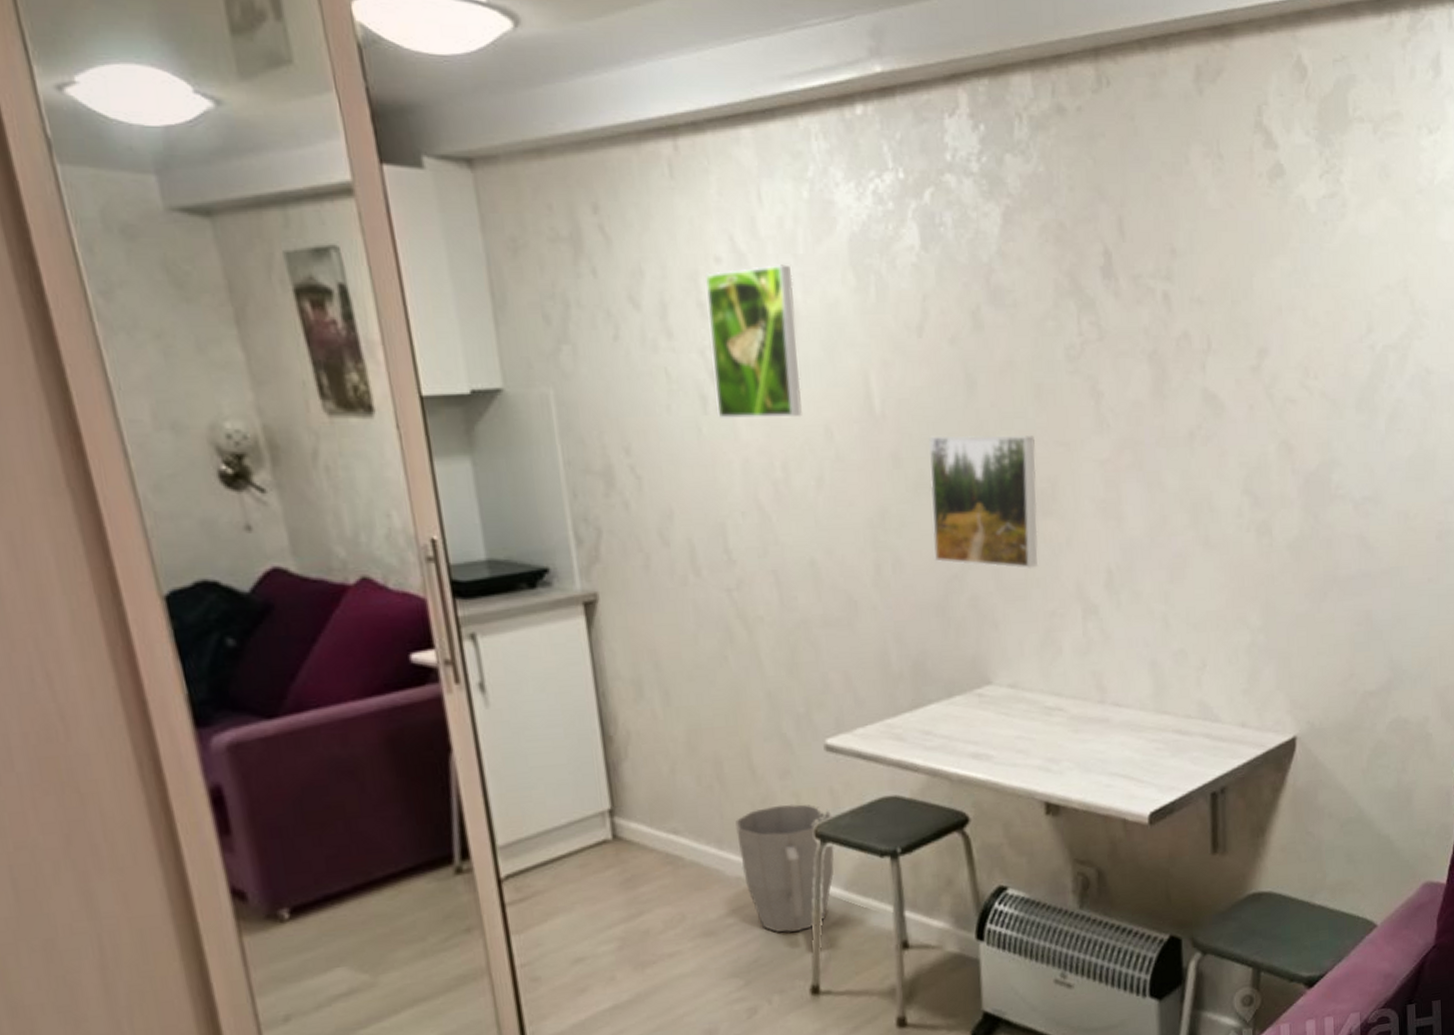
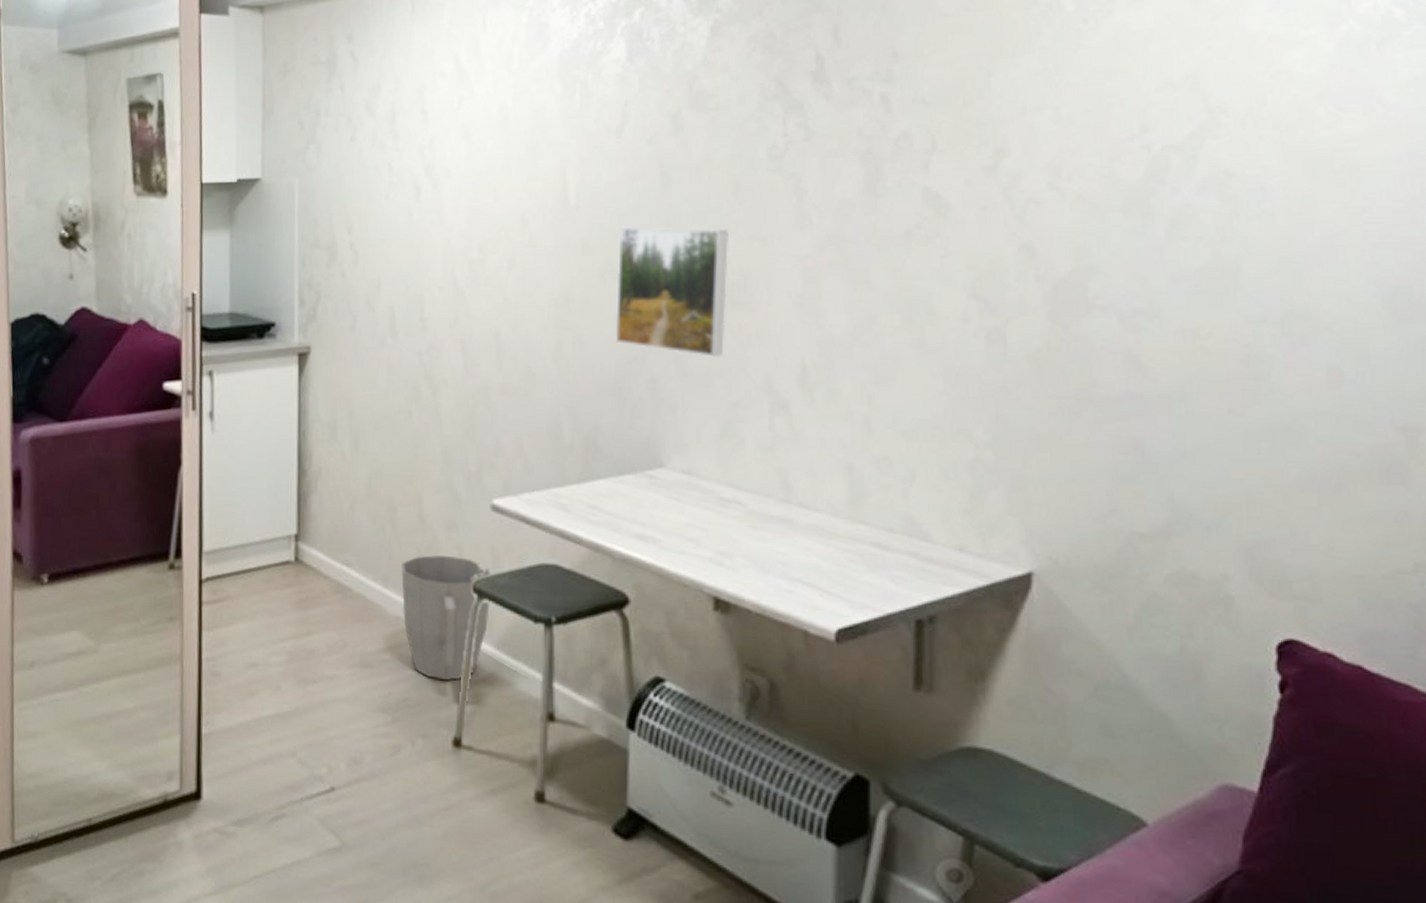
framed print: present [706,264,802,420] -> none [428,78,506,207]

